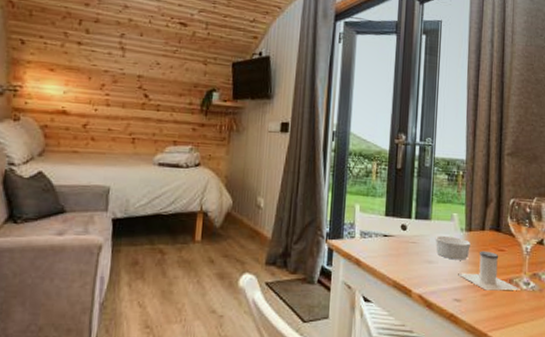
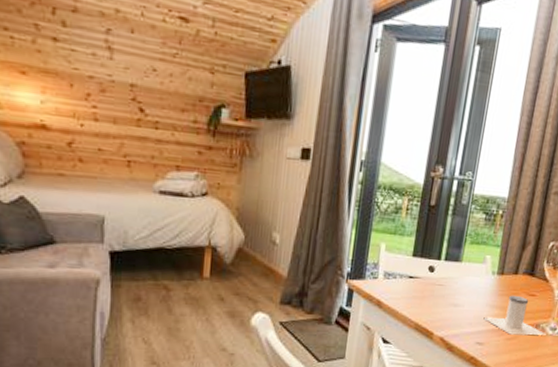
ramekin: present [435,235,471,260] -> none [463,278,501,304]

